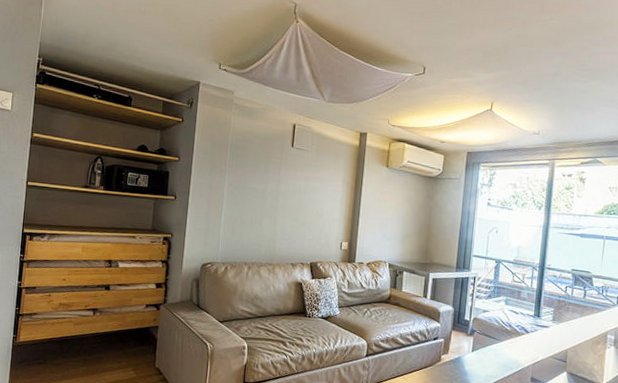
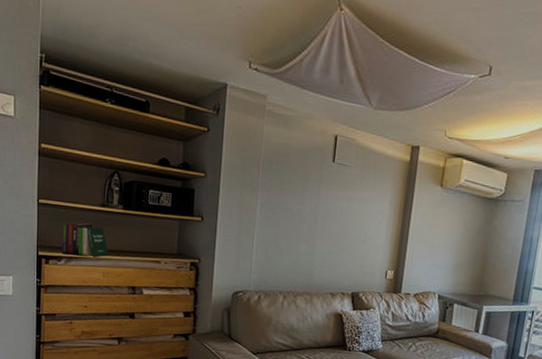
books: none [45,201,89,234] -> present [62,221,109,258]

